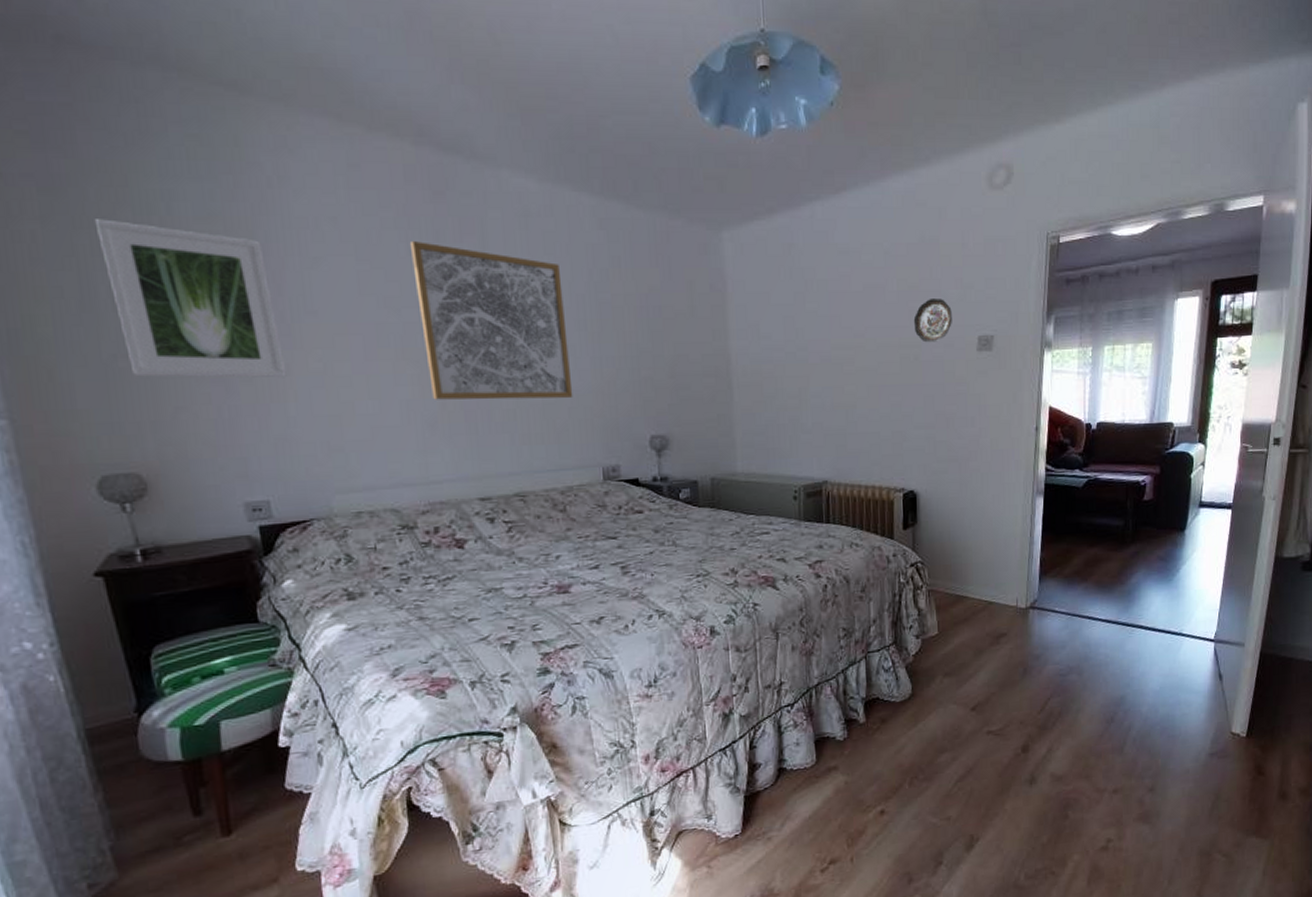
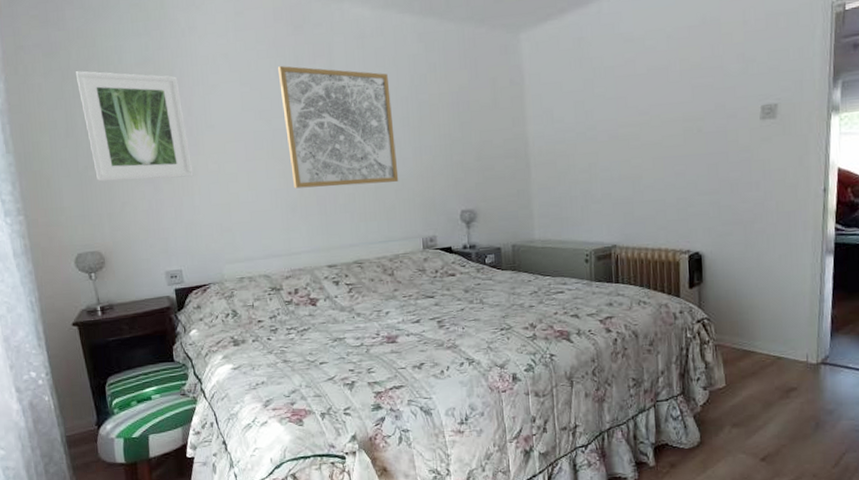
decorative plate: present [913,299,952,343] -> none [696,73,735,116]

